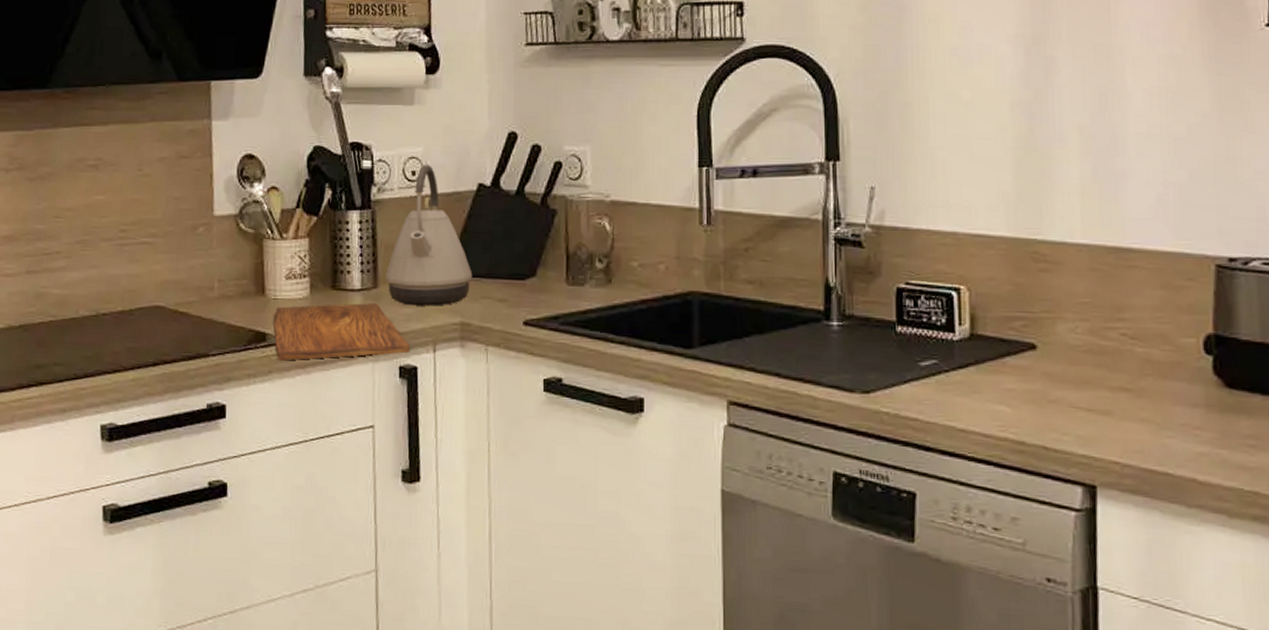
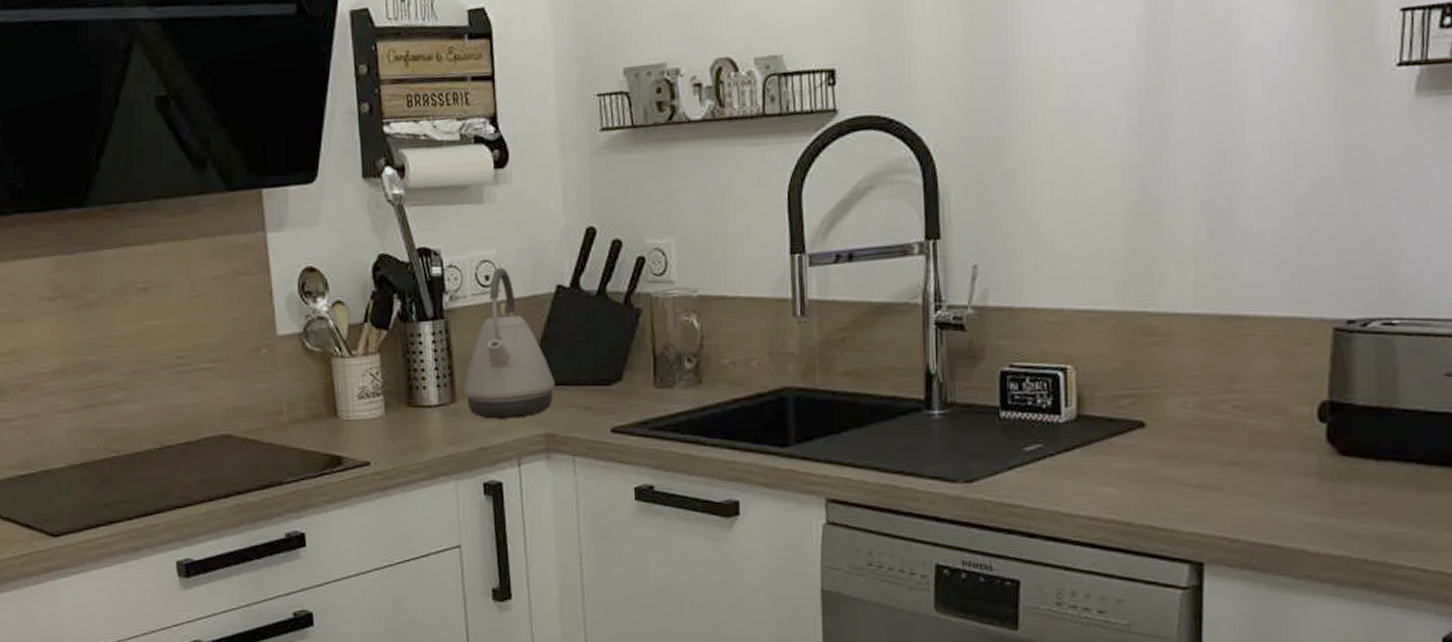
cutting board: present [273,303,411,361] -> none [347,419,494,484]

